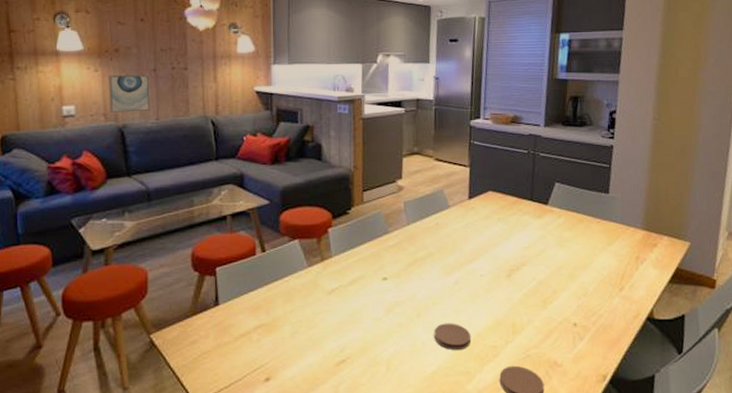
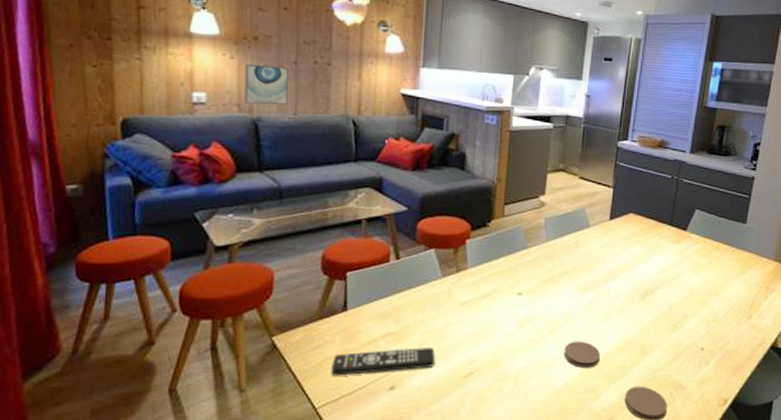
remote control: none [208,337,307,370] -> present [331,348,436,376]

